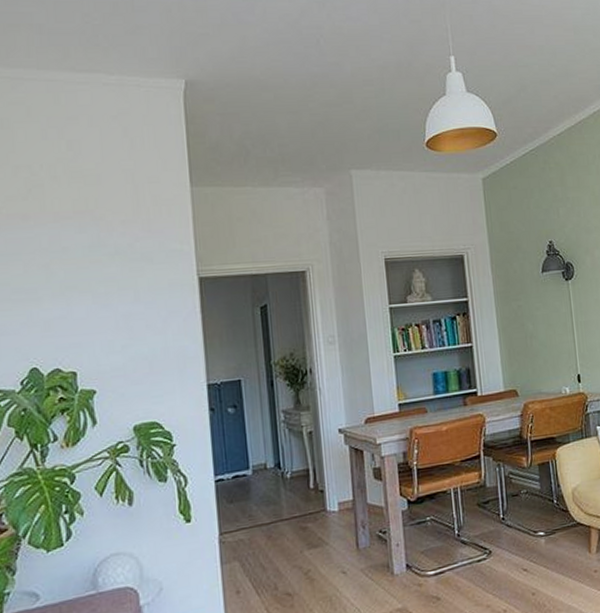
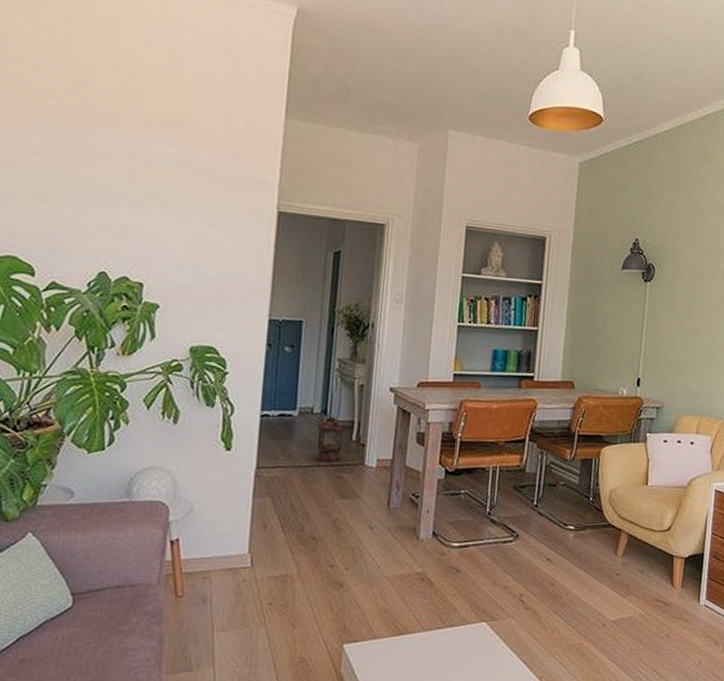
candle lantern: none [271,463,303,516] -> present [315,412,347,463]

